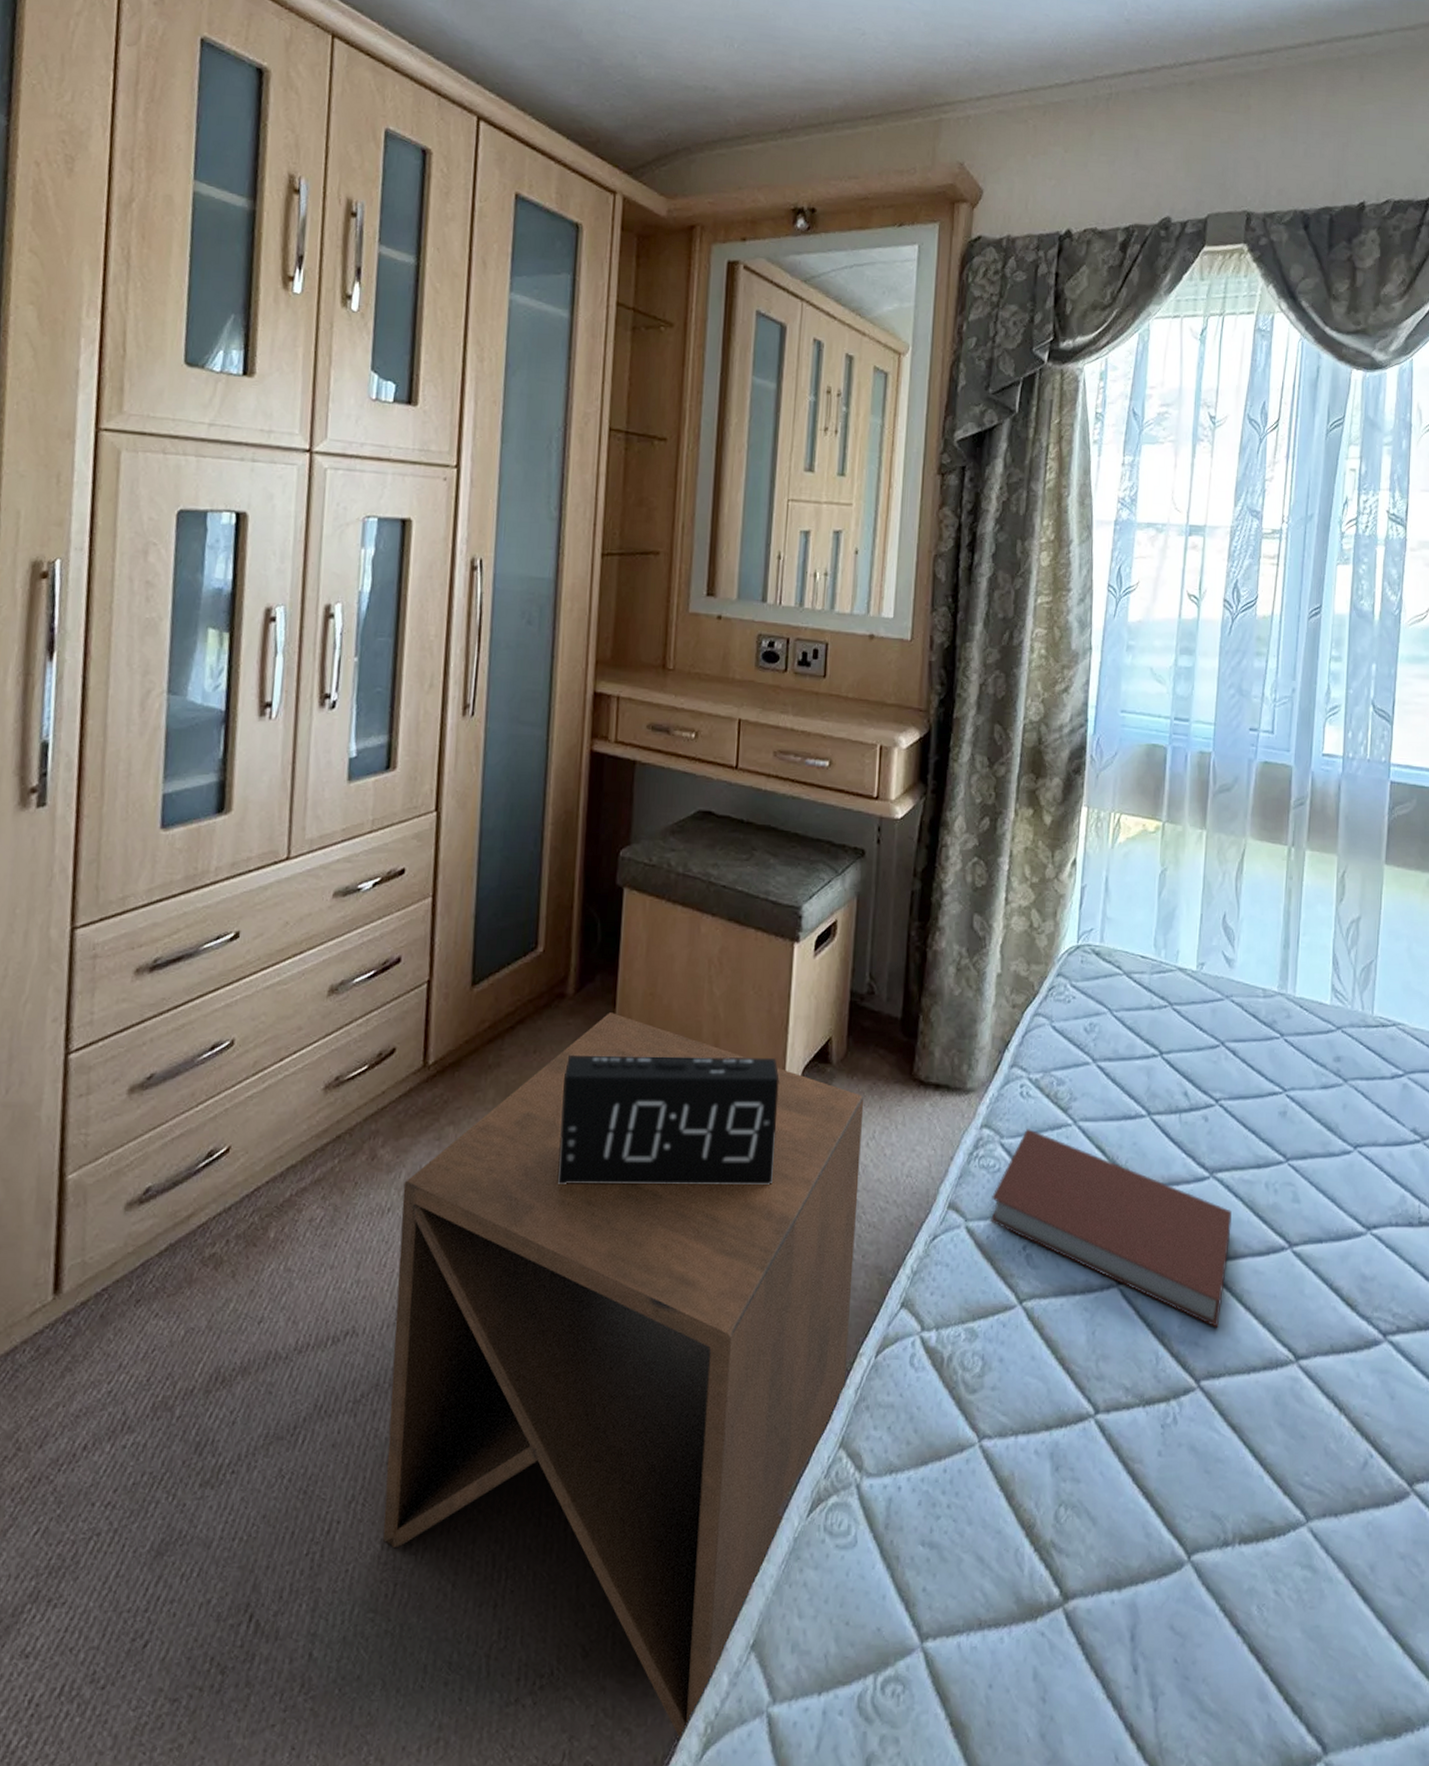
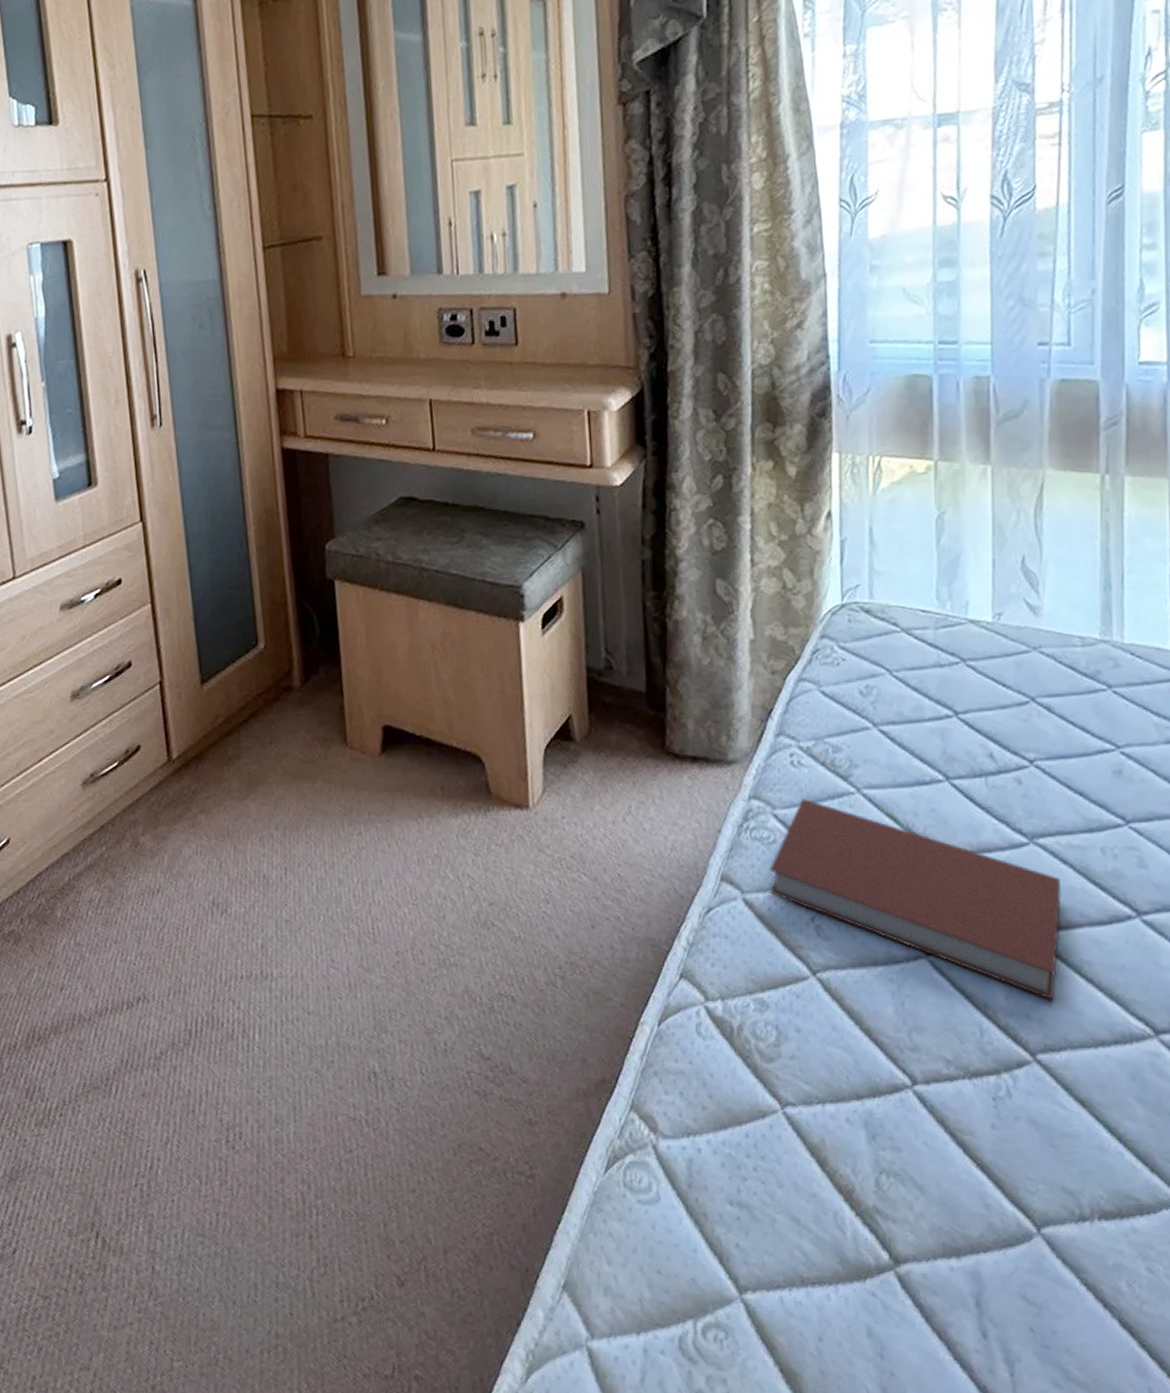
side table: present [382,1012,864,1740] -> none [168,702,630,1364]
alarm clock: present [557,1055,780,1185] -> none [302,738,527,865]

